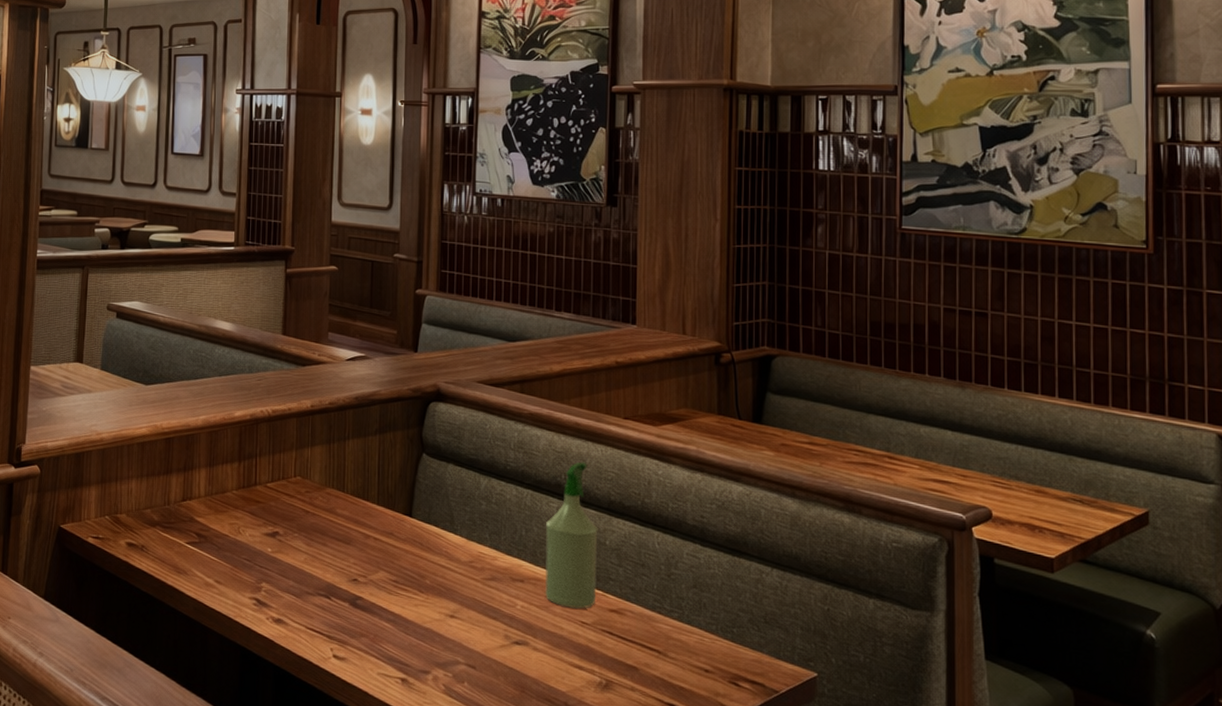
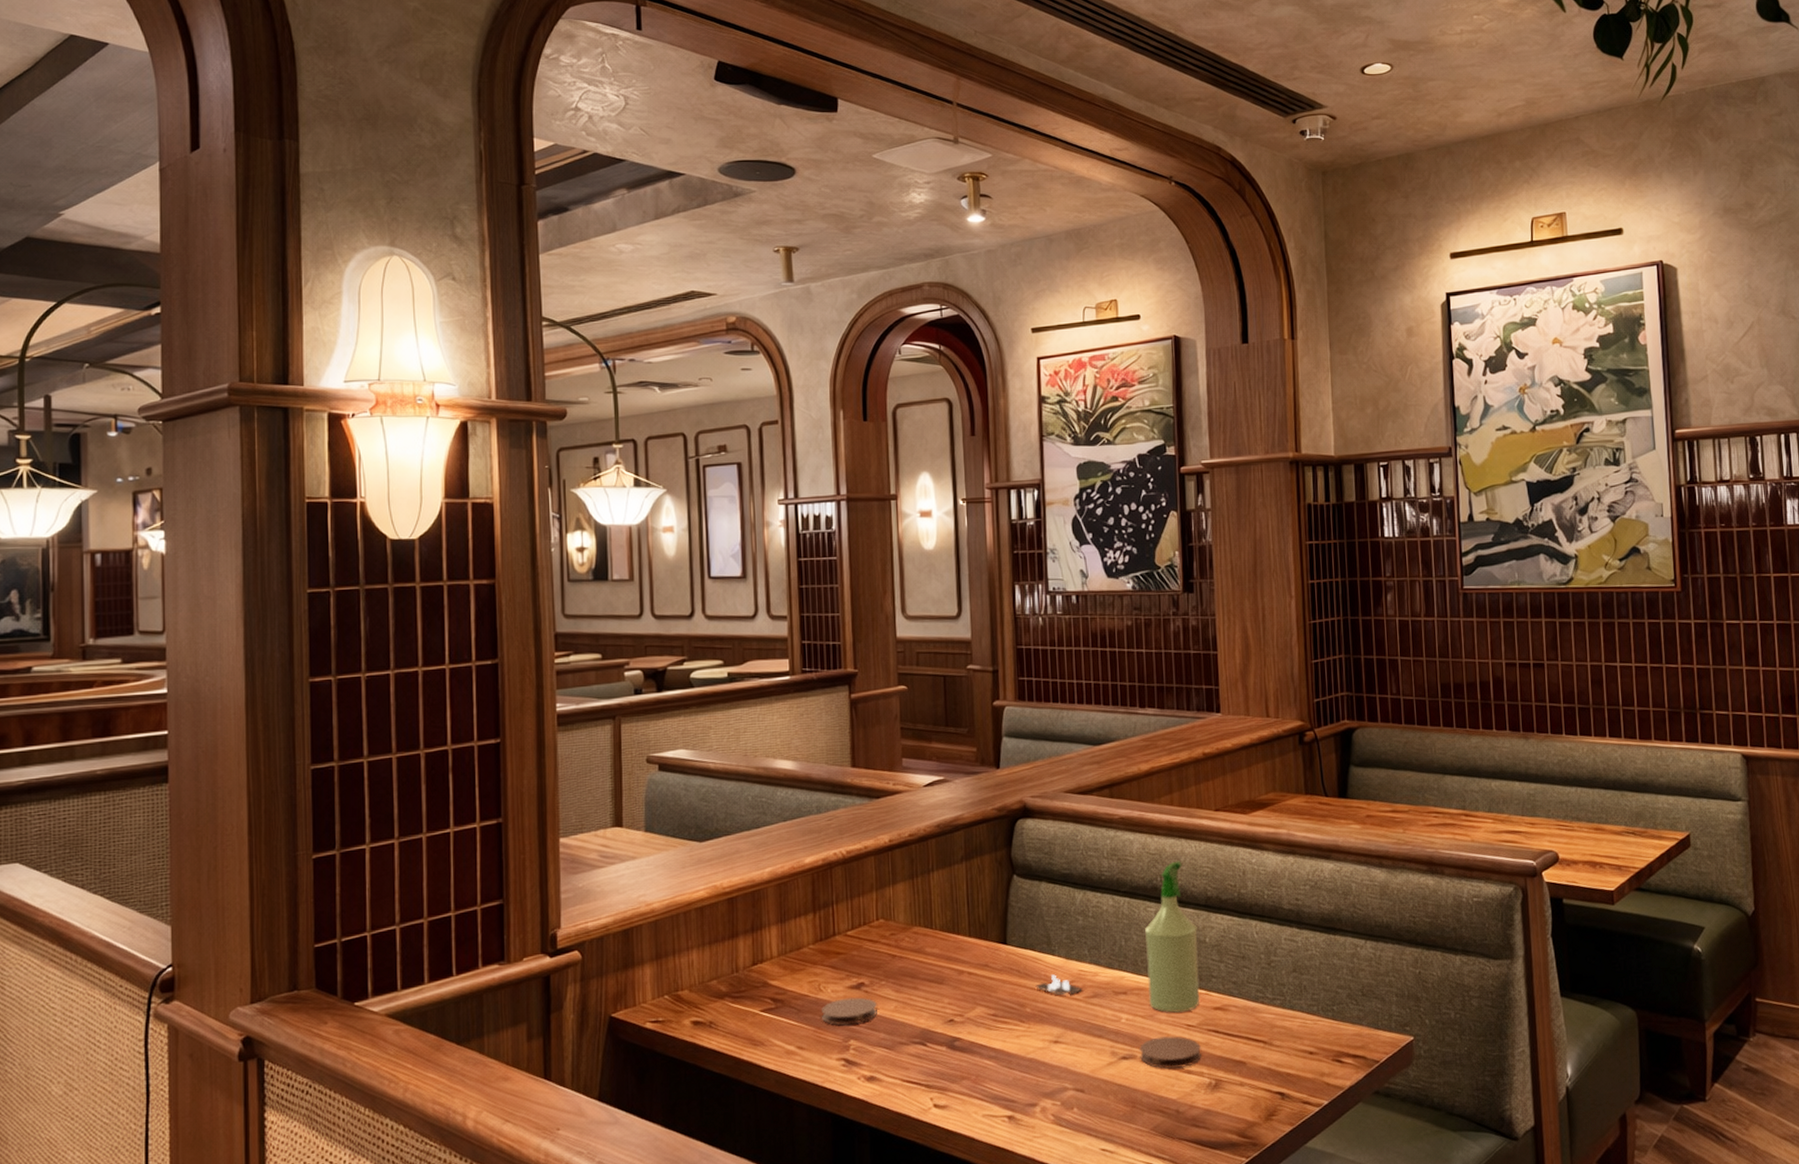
coaster: none [239,543,289,569] -> present [822,997,877,1025]
candle: none [436,552,481,574] -> present [1035,974,1082,995]
coaster: none [532,628,594,662] -> present [1139,1035,1201,1069]

